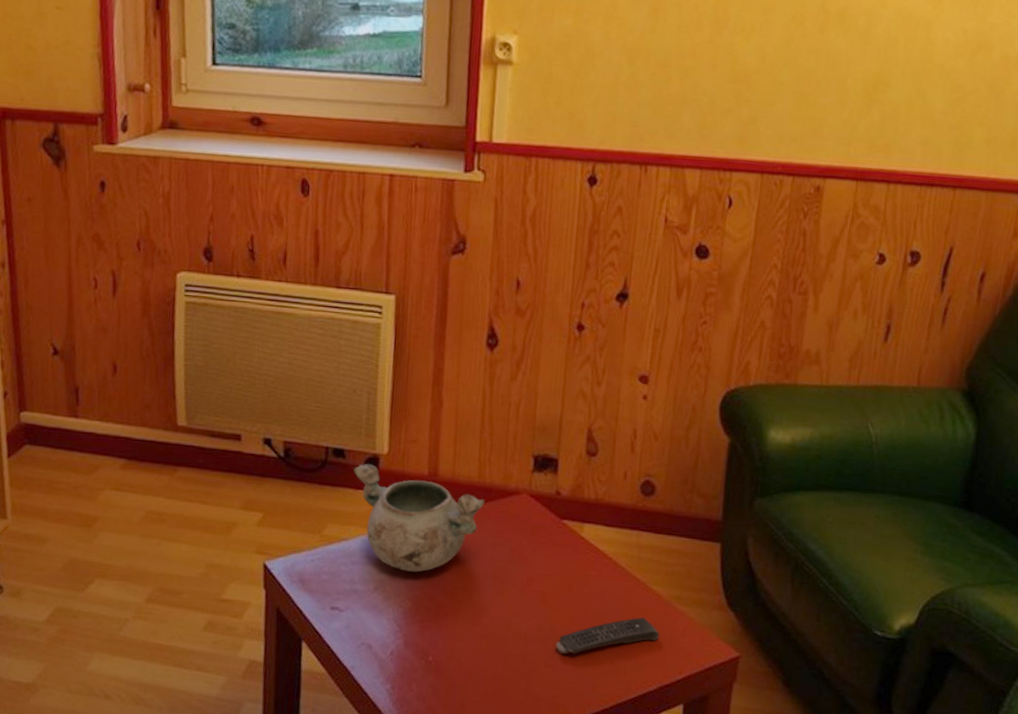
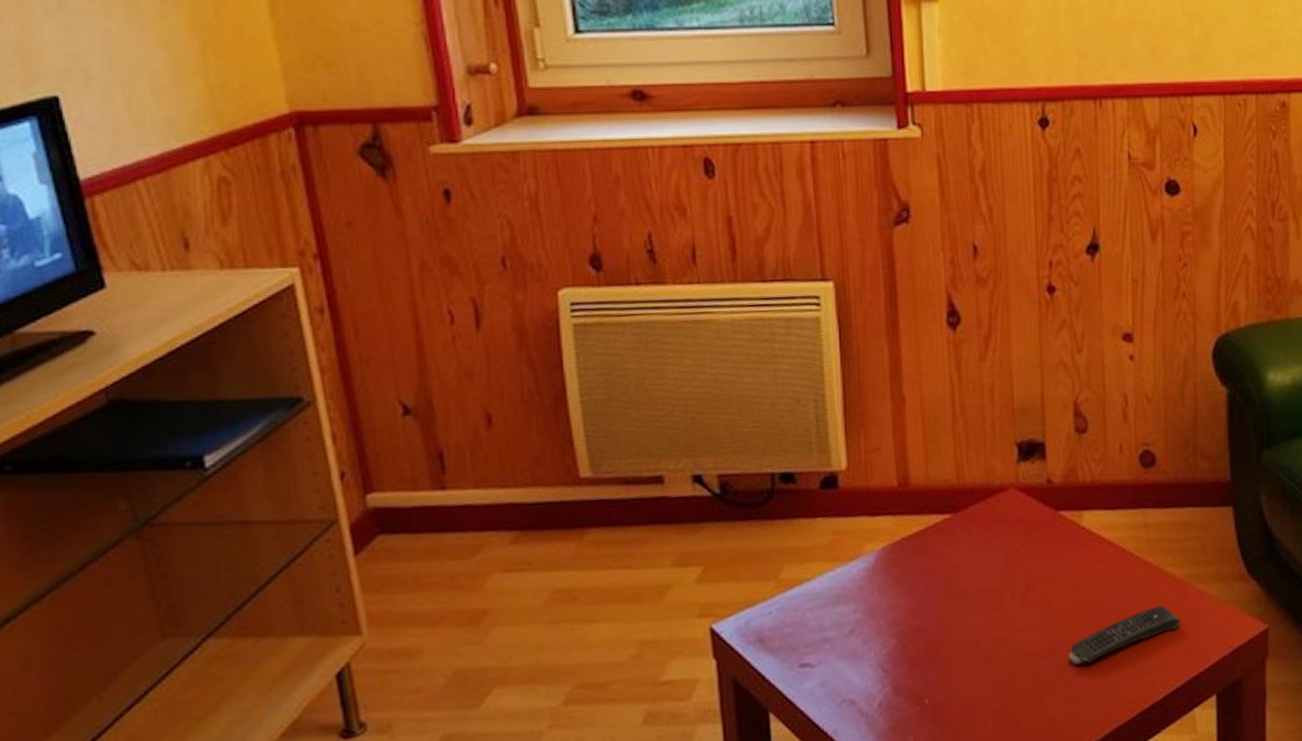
decorative bowl: present [353,463,485,572] -> none [808,484,968,604]

